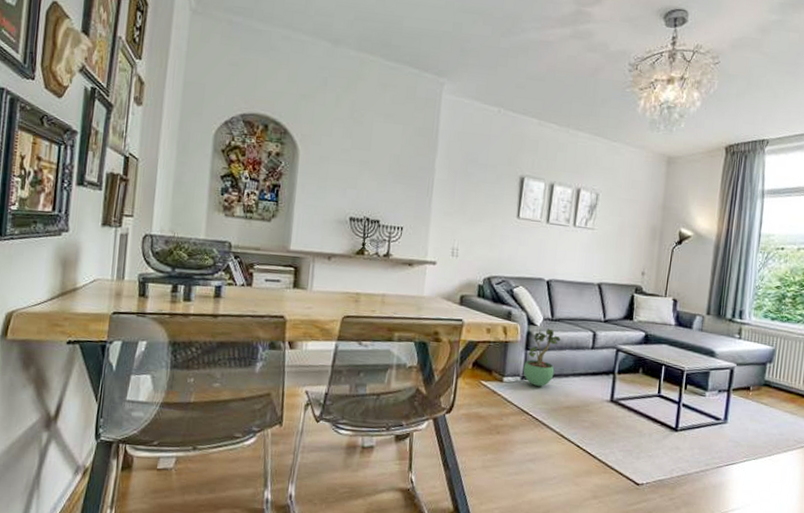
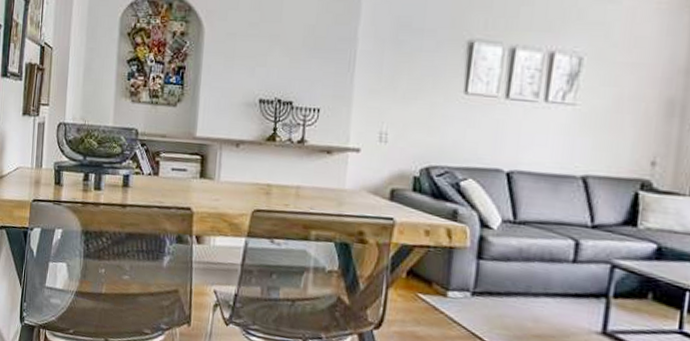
potted plant: present [523,328,561,386] -> none [474,233,528,306]

